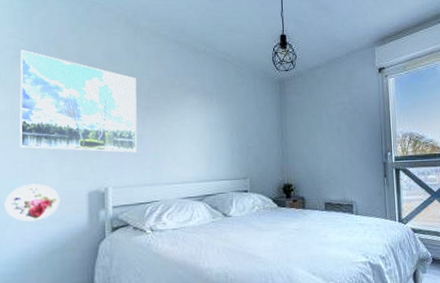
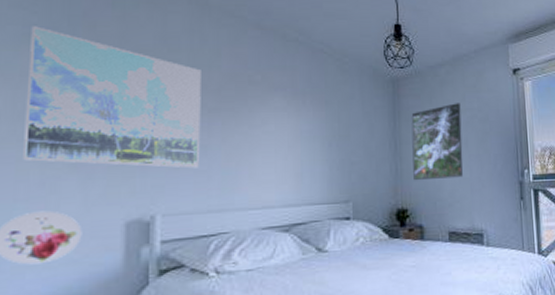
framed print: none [294,98,337,162] -> present [411,103,463,181]

